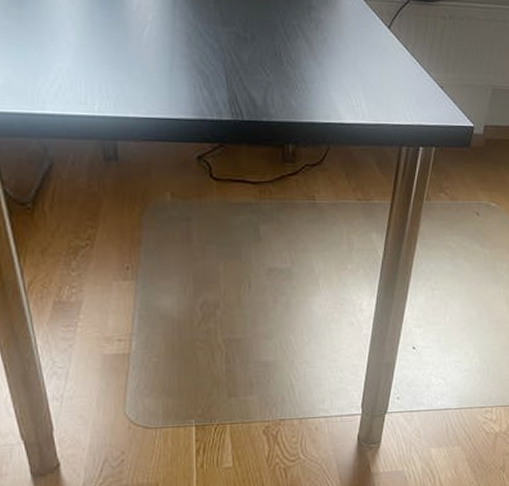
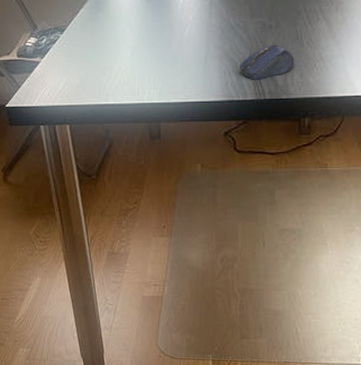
computer mouse: none [212,59,274,98] -> present [240,44,295,80]

